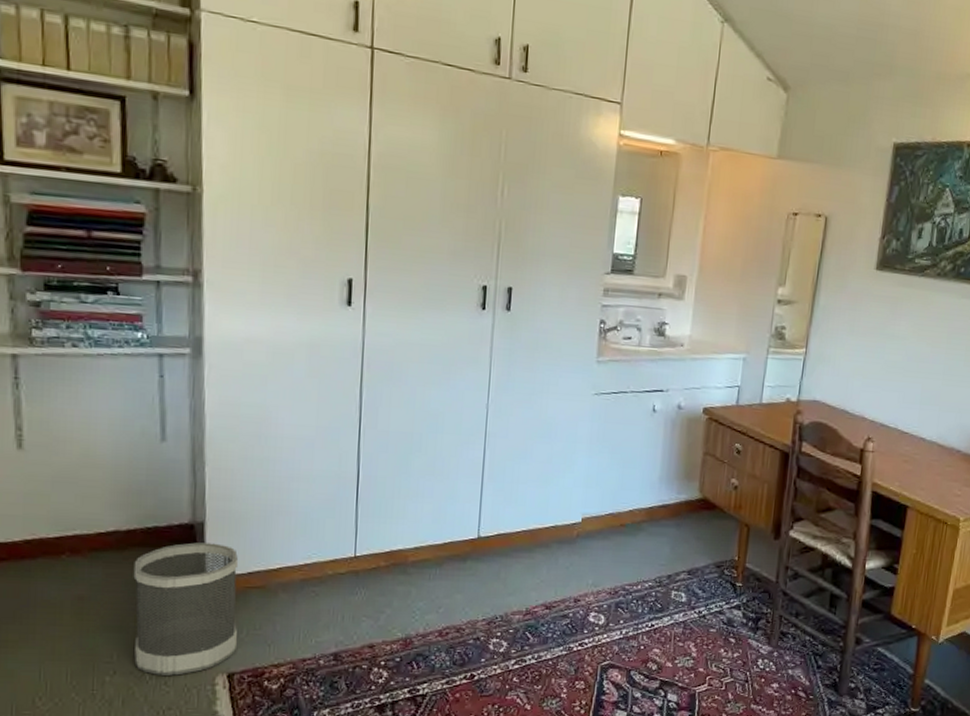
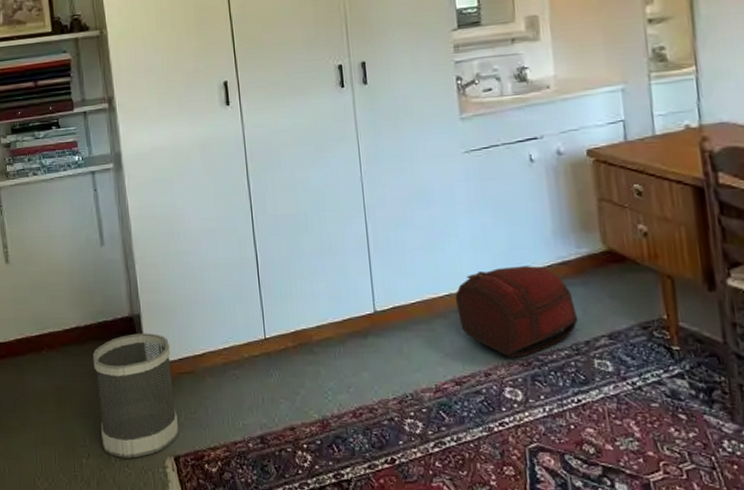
backpack: none [559,505,666,587] -> present [455,266,579,358]

